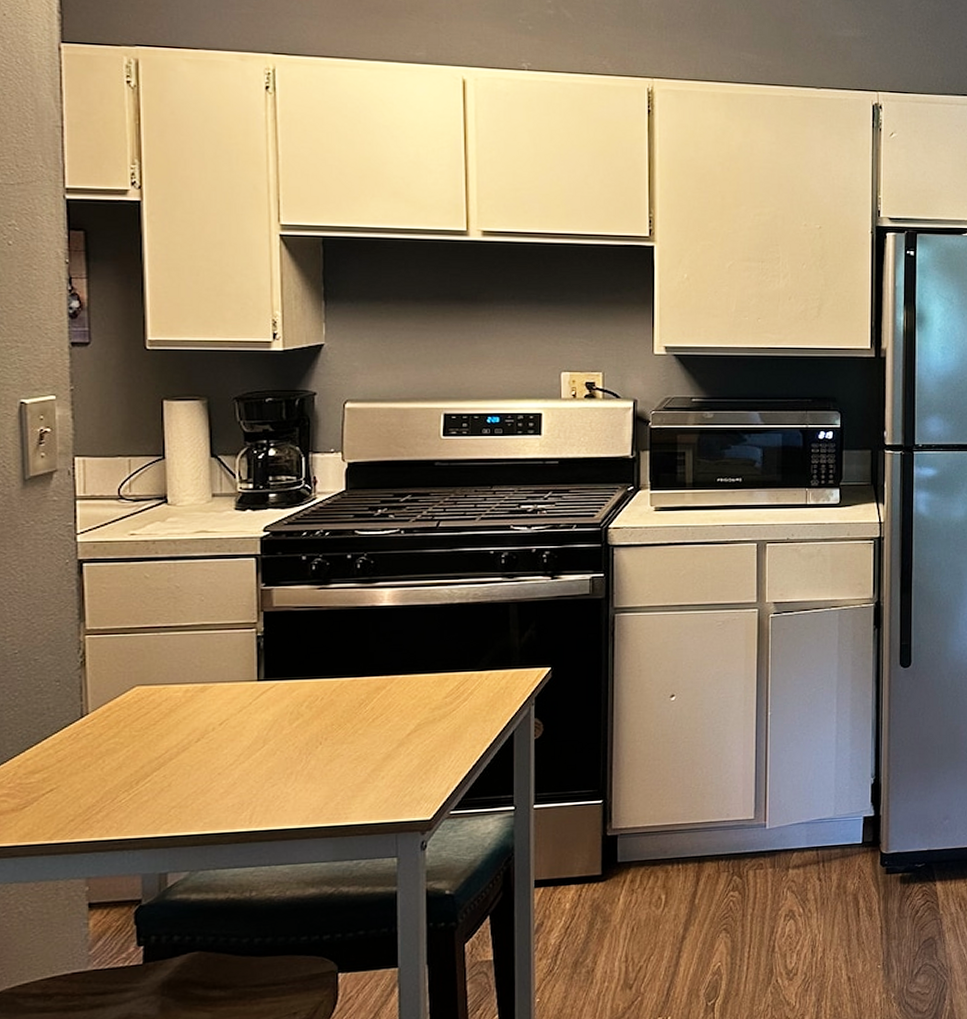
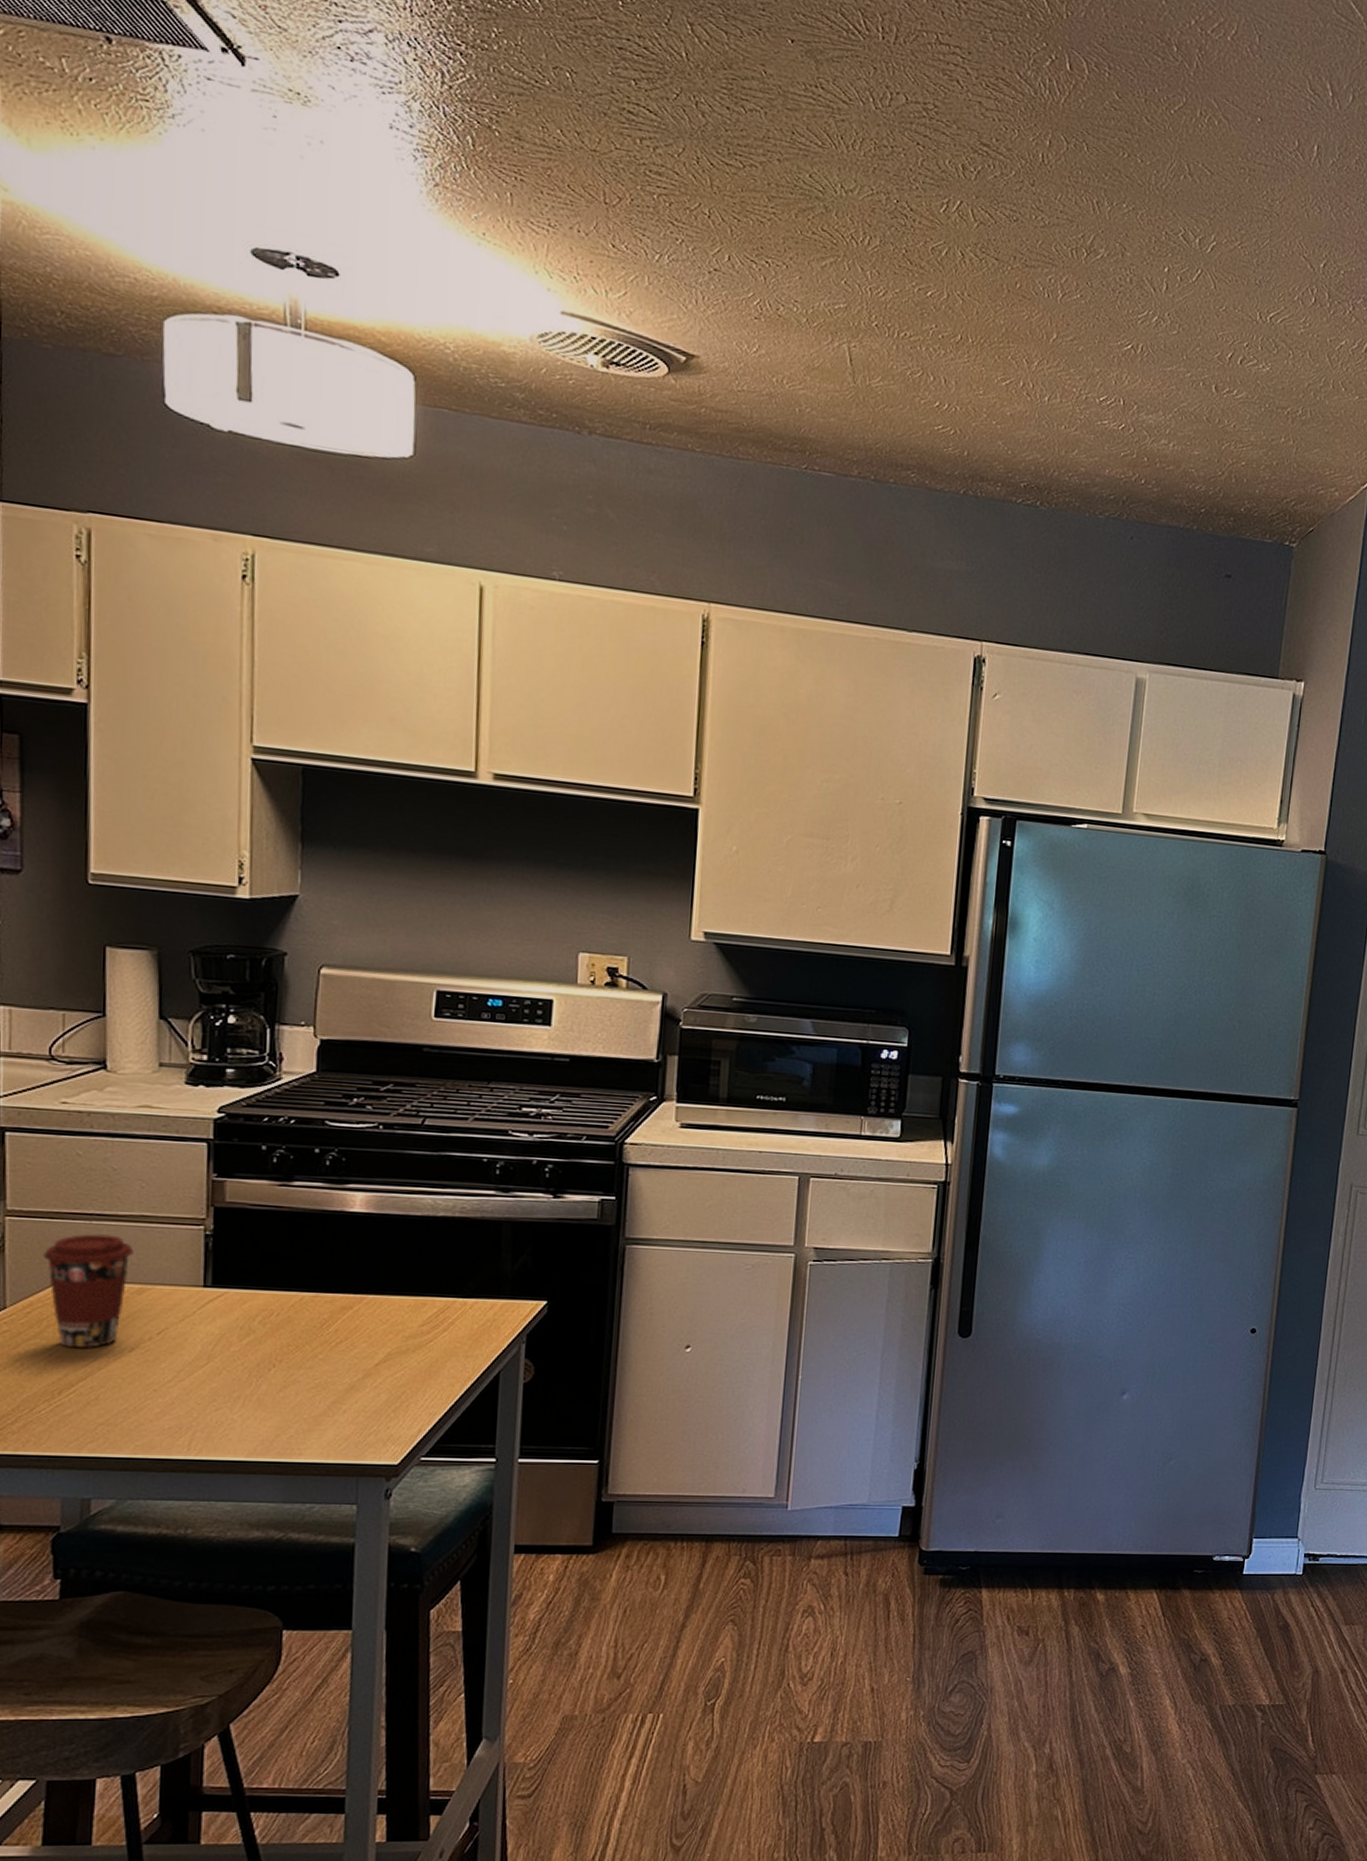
coffee cup: none [118,643,196,744] -> present [42,1234,134,1349]

